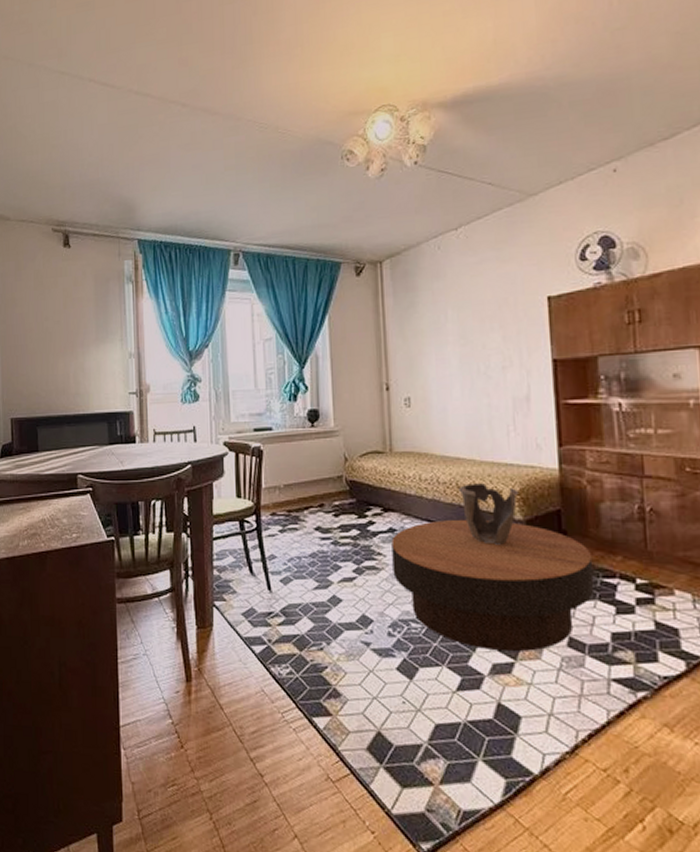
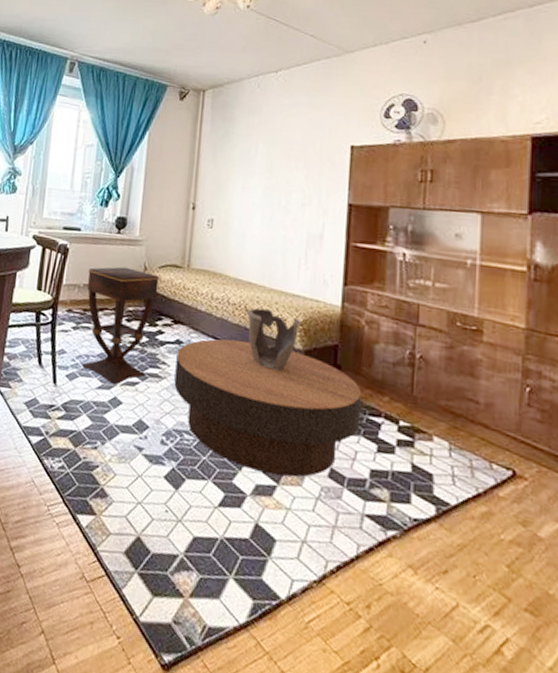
side table: none [286,461,362,582] -> present [82,267,159,384]

